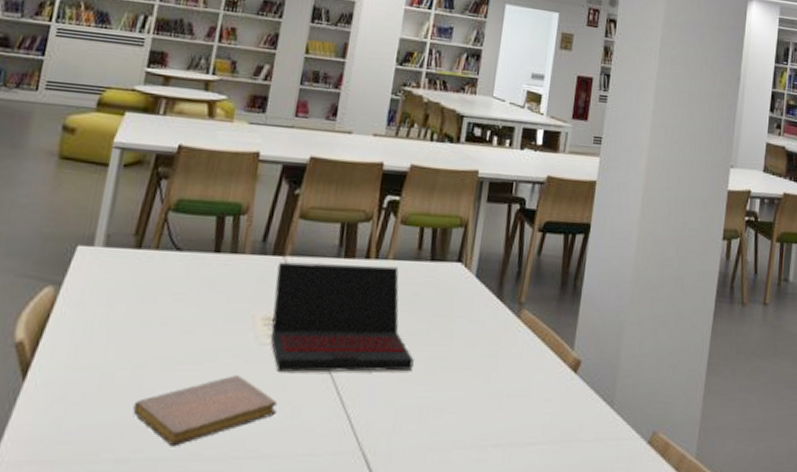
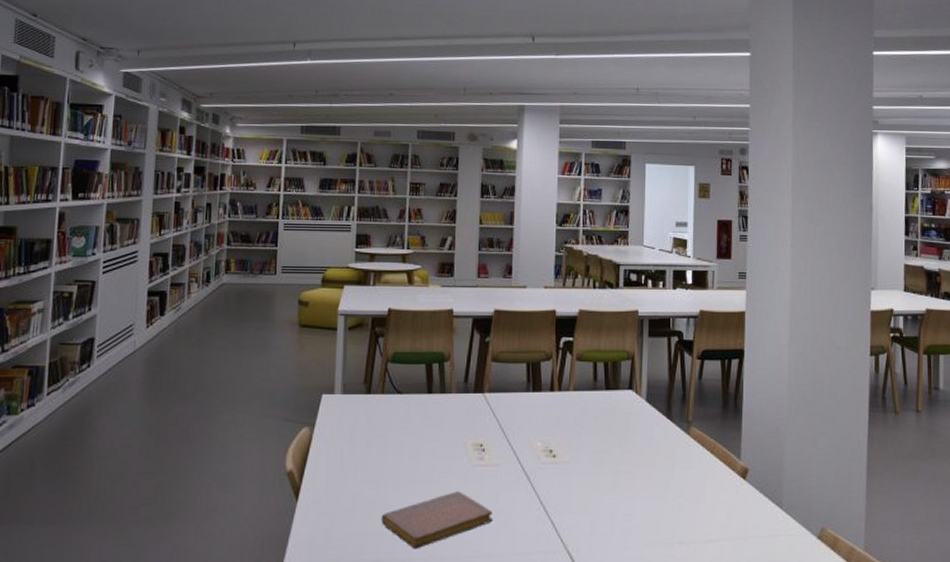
laptop: present [270,261,414,372] -> none [479,396,601,487]

